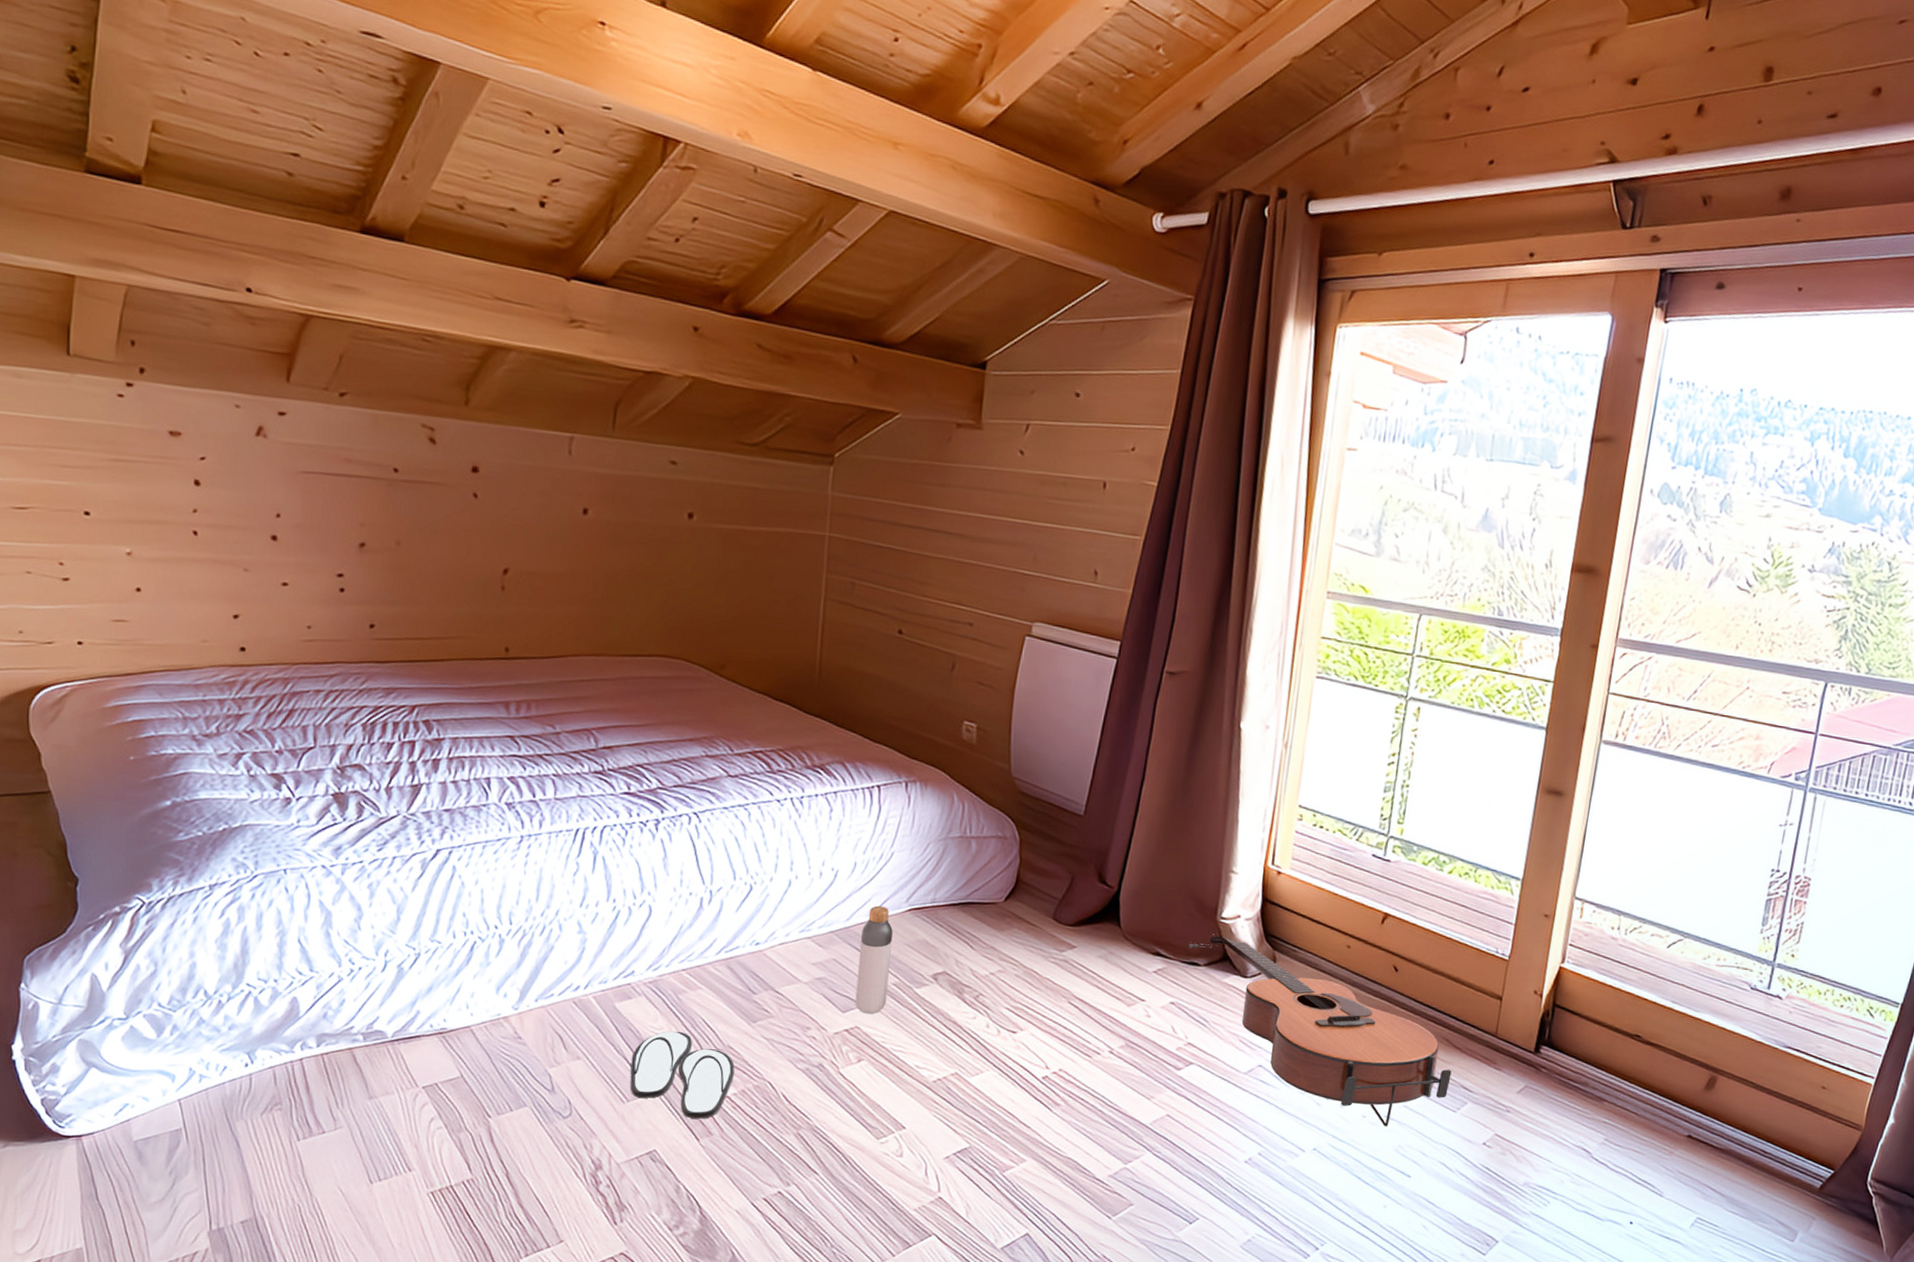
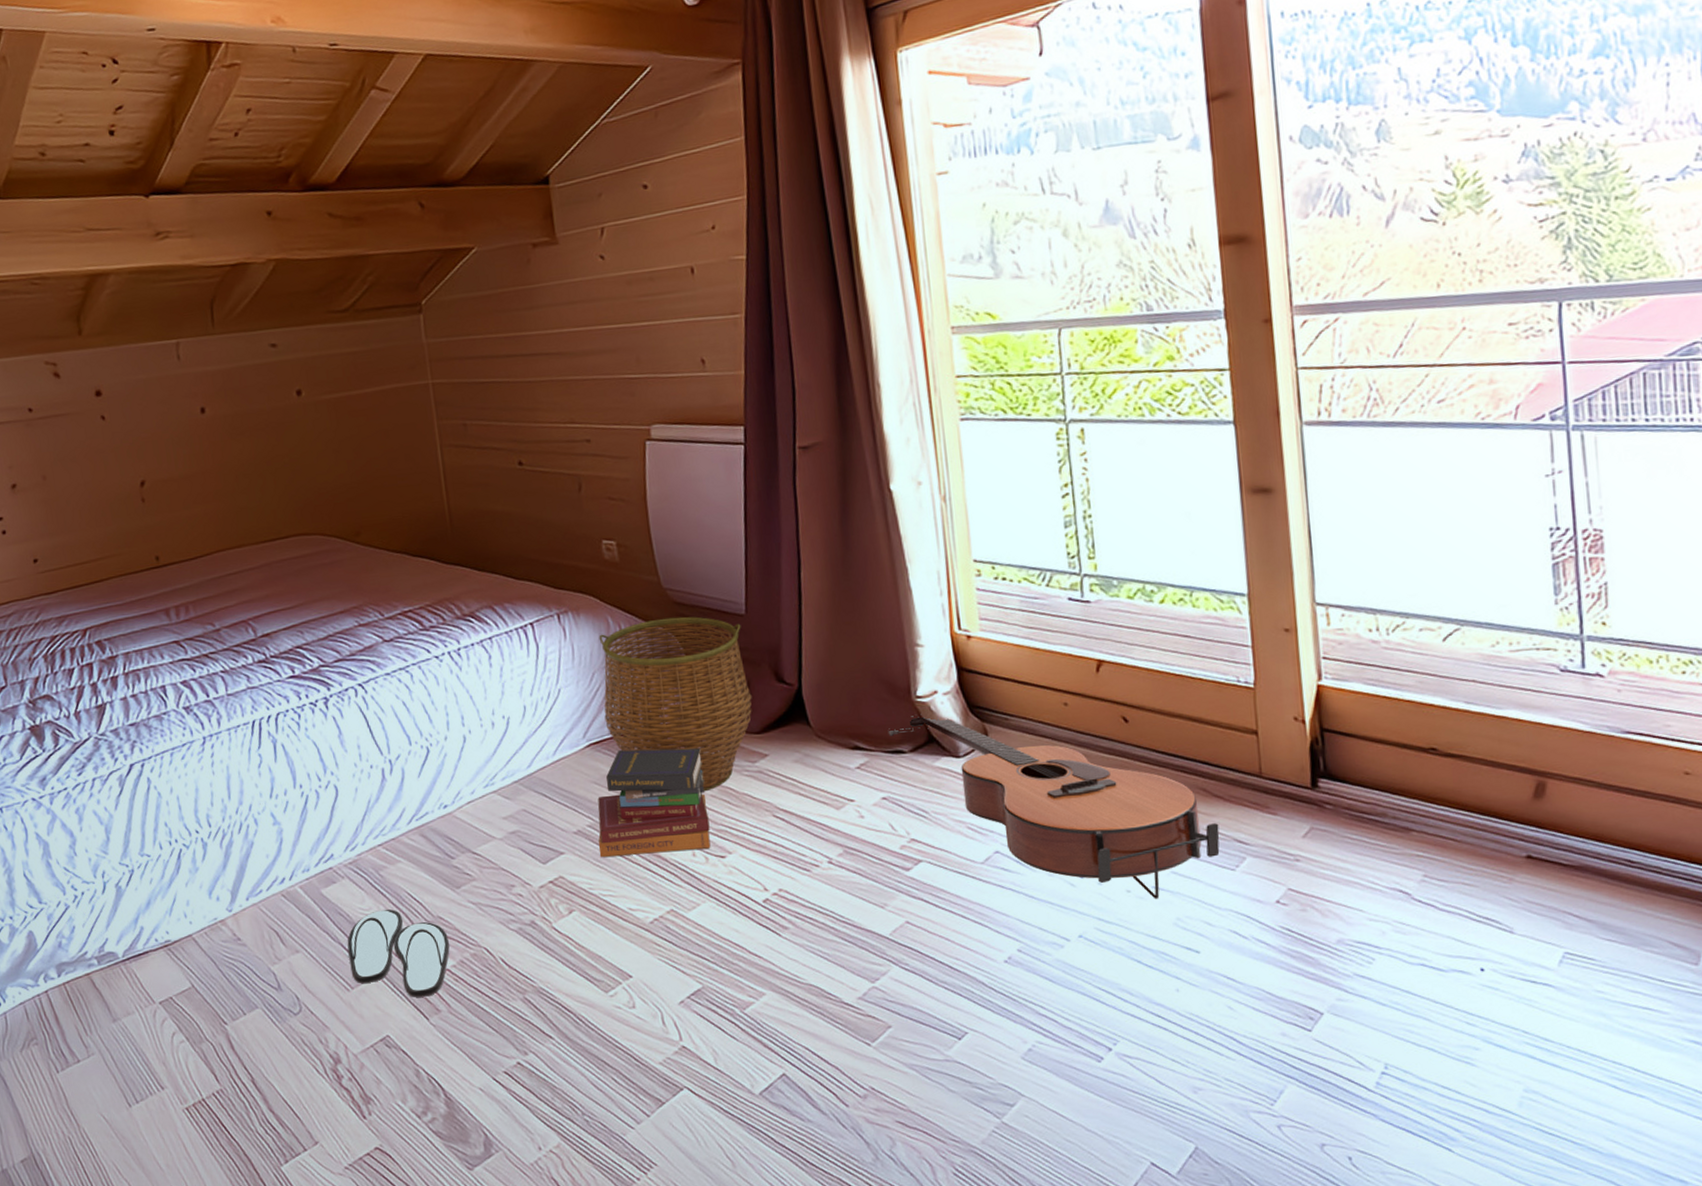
bottle: present [855,905,893,1014] -> none [545,746,585,862]
books: none [899,919,1015,1023] -> present [597,748,711,857]
basket: none [930,804,1077,970] -> present [598,616,752,791]

